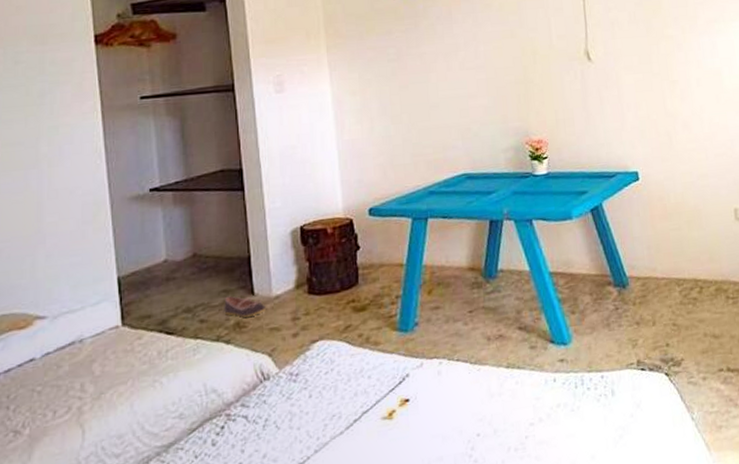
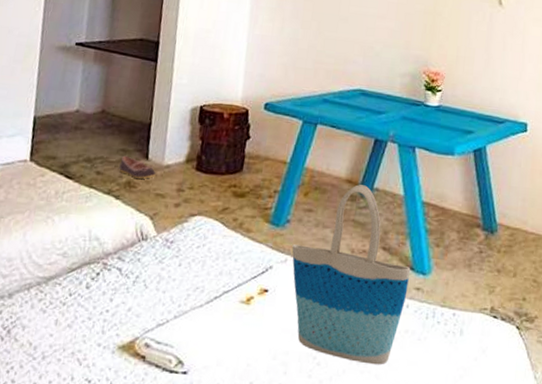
tote bag: none [425,269,552,450] -> present [292,184,411,365]

